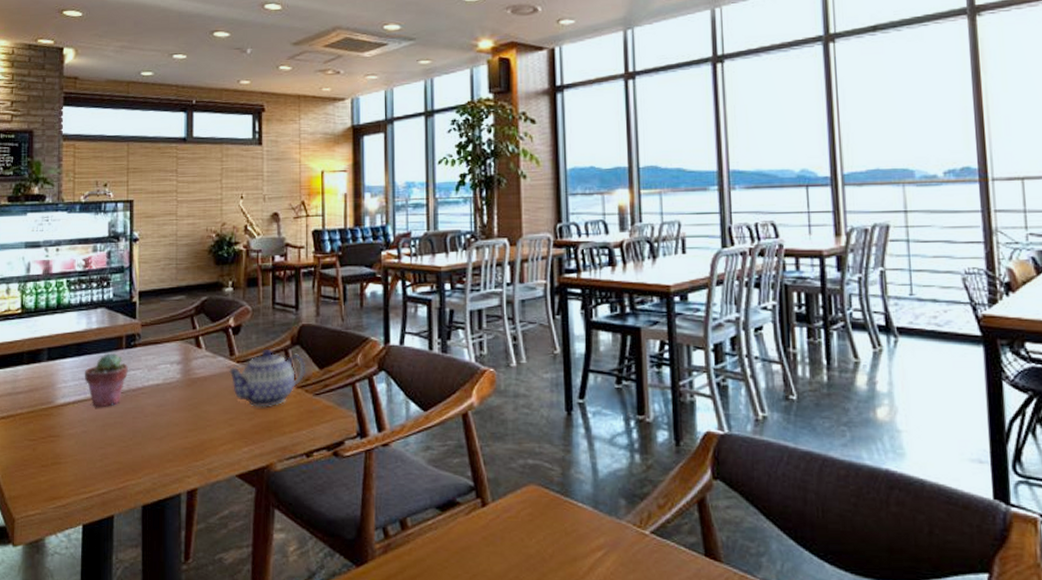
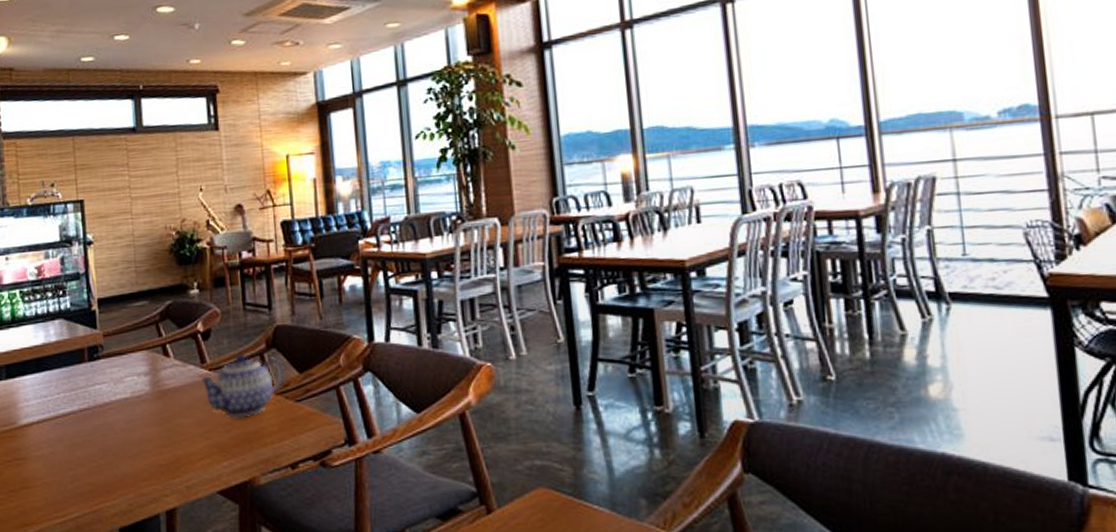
potted succulent: present [84,353,128,408] -> none [46,367,93,427]

